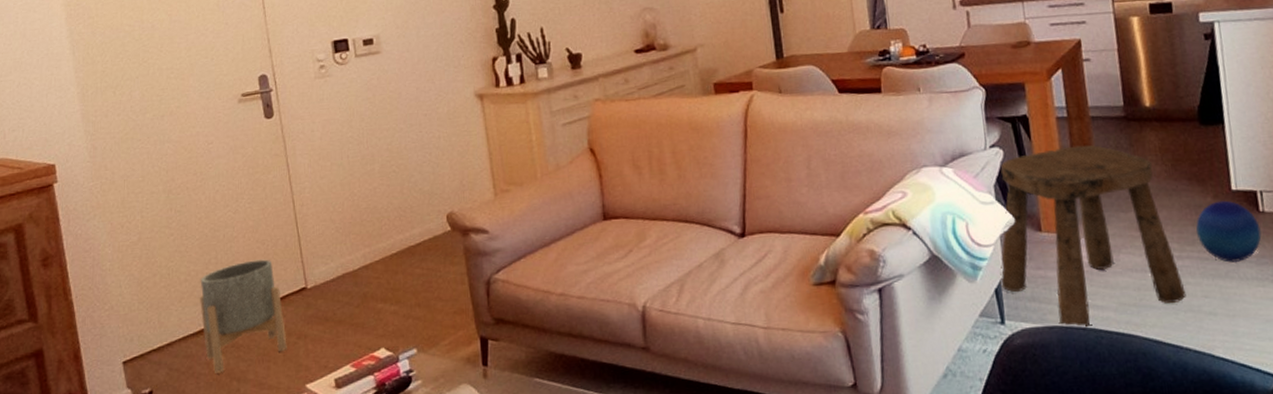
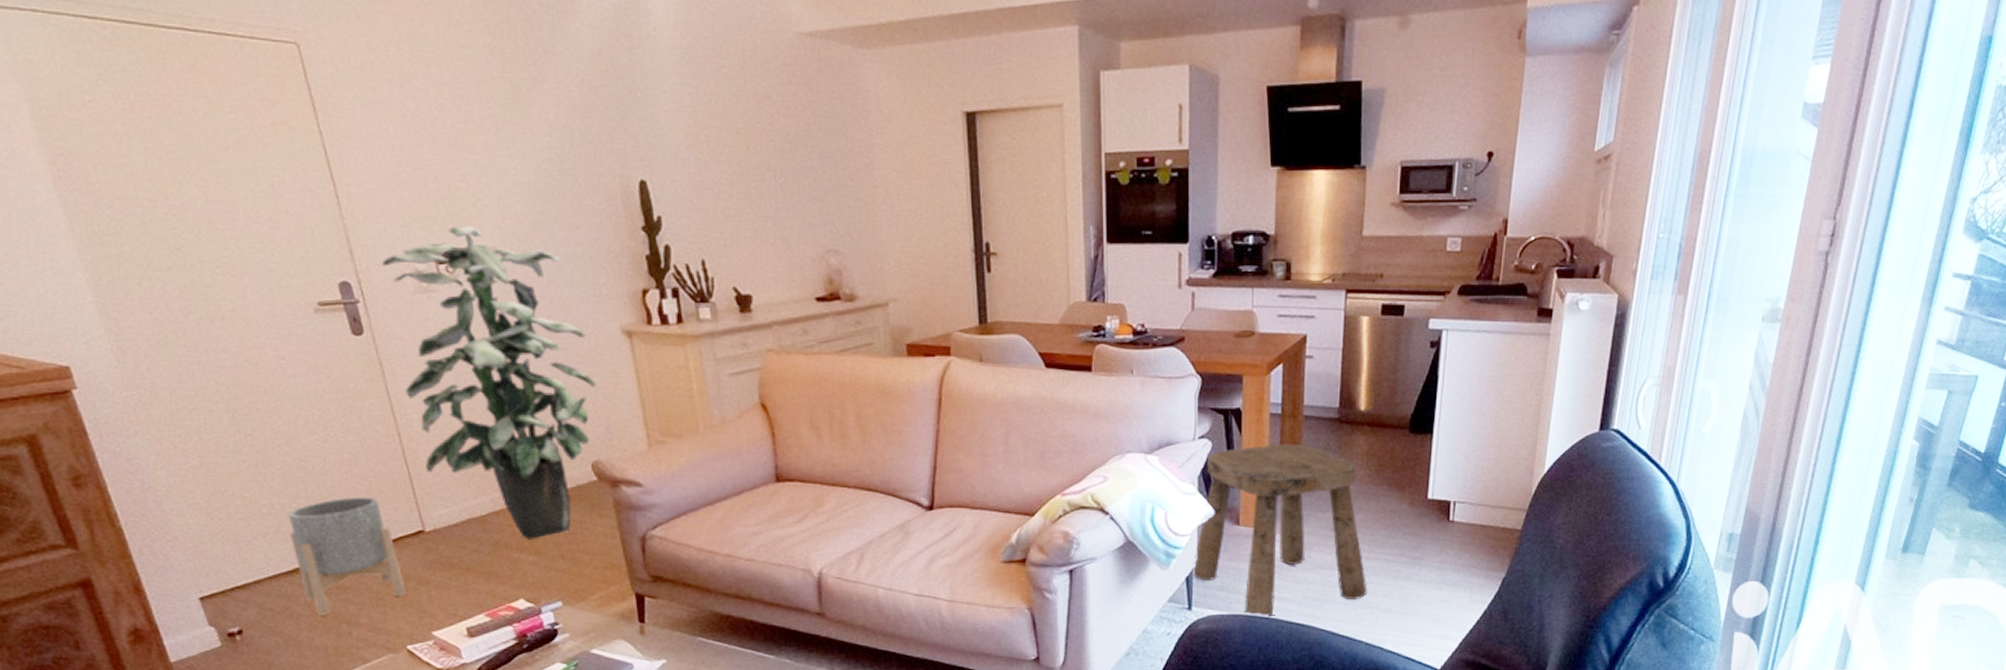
indoor plant: none [291,20,454,290] -> present [381,226,597,539]
decorative ball: present [1196,200,1262,263] -> none [1388,508,1447,567]

